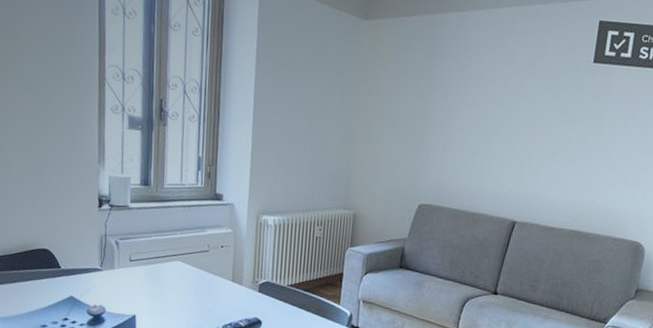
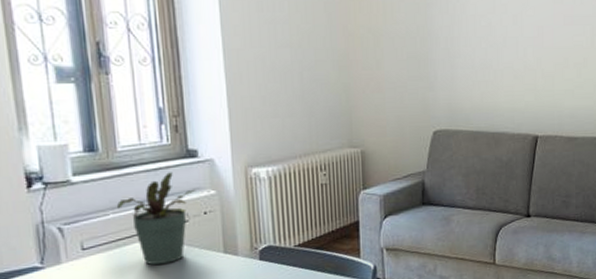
potted plant: none [158,210,218,283] -> present [116,172,196,265]

